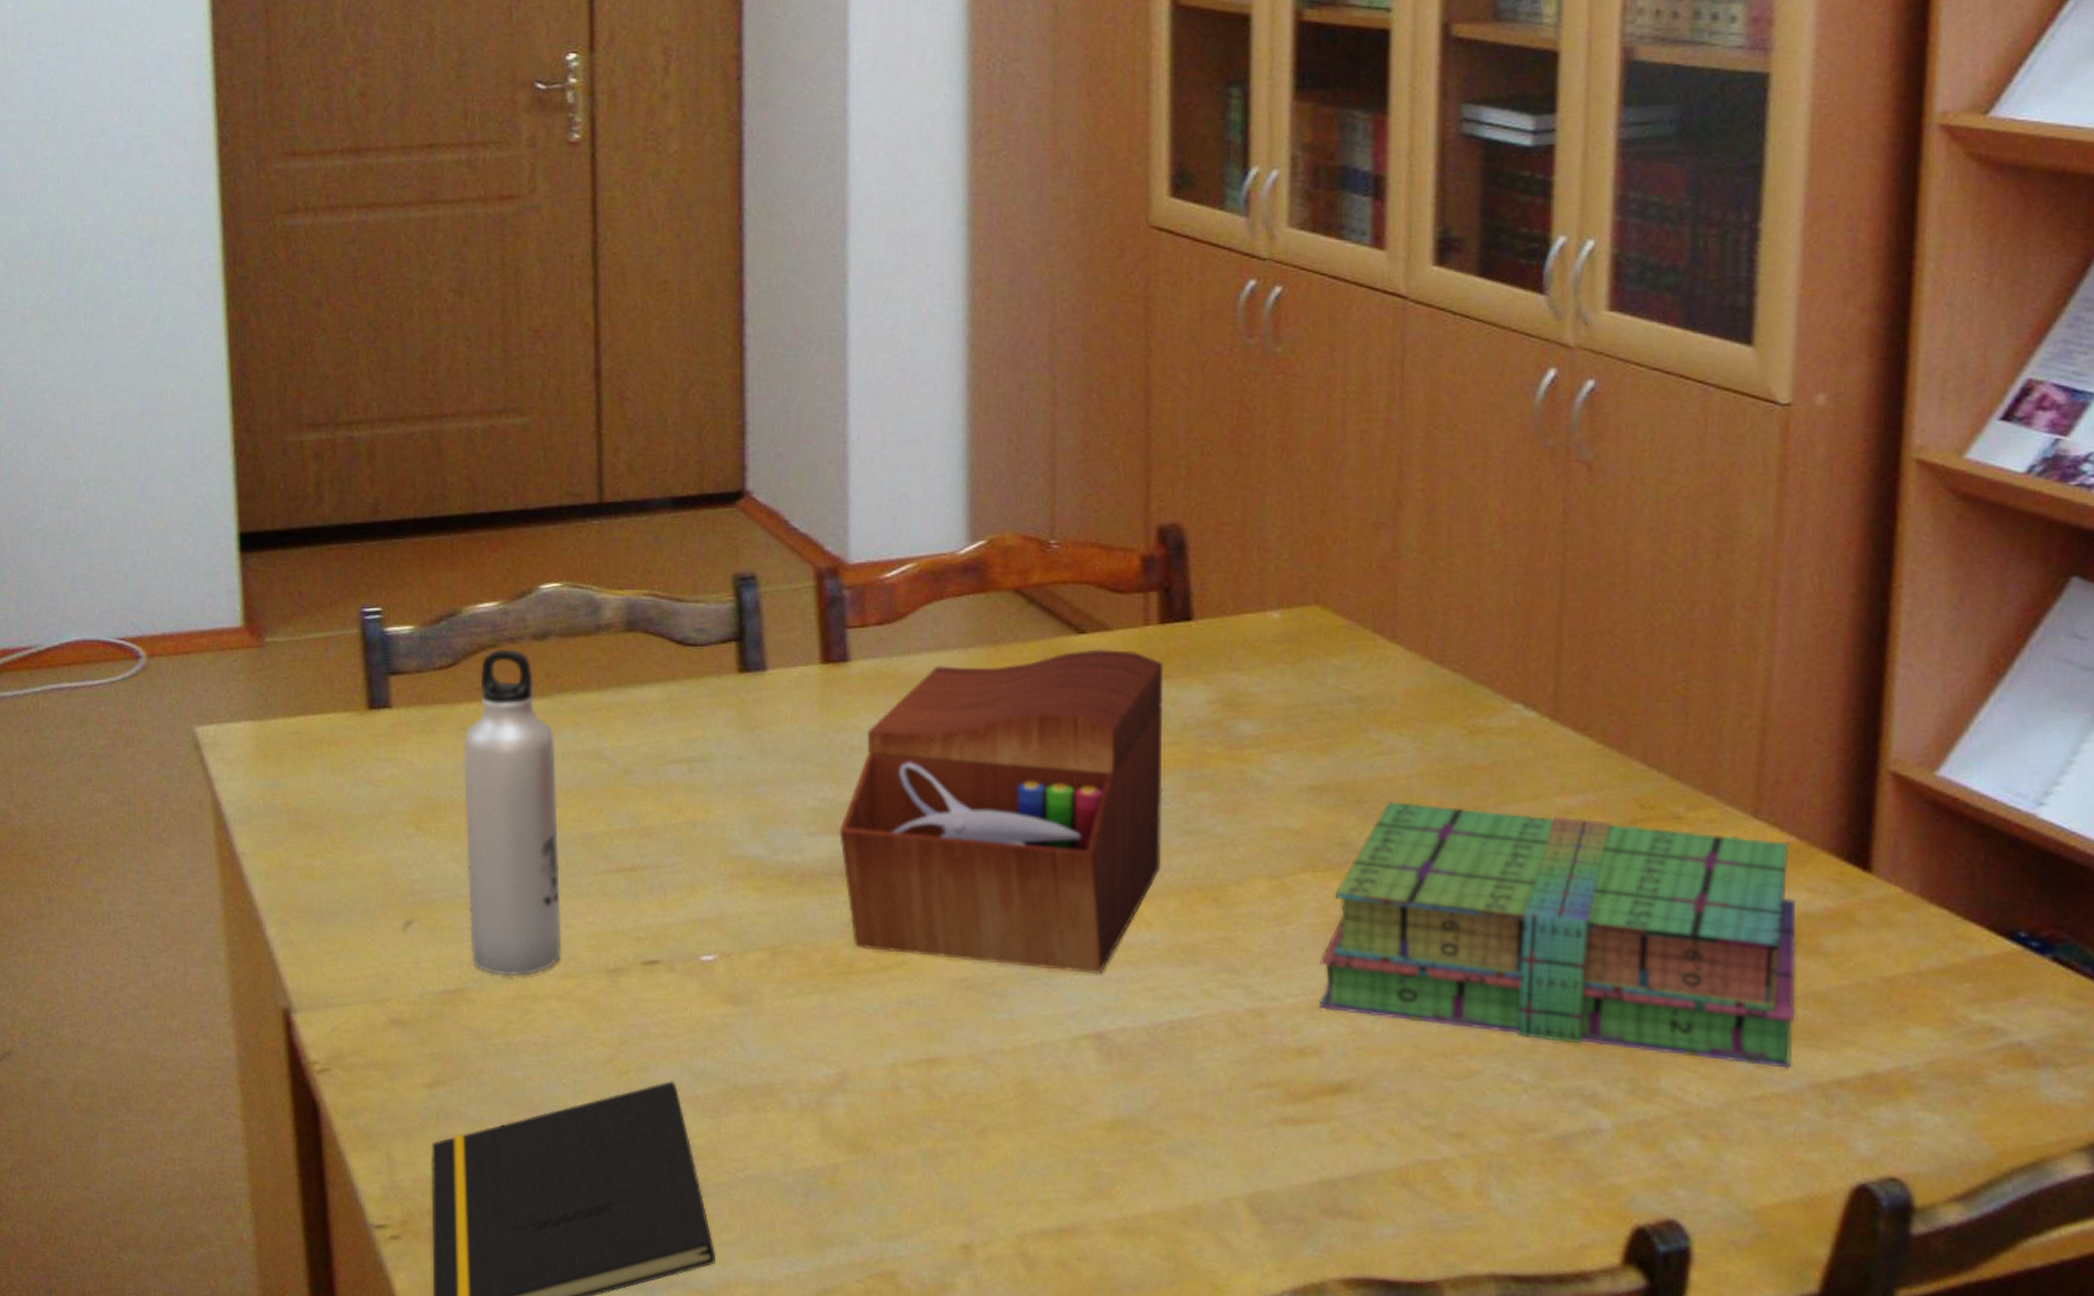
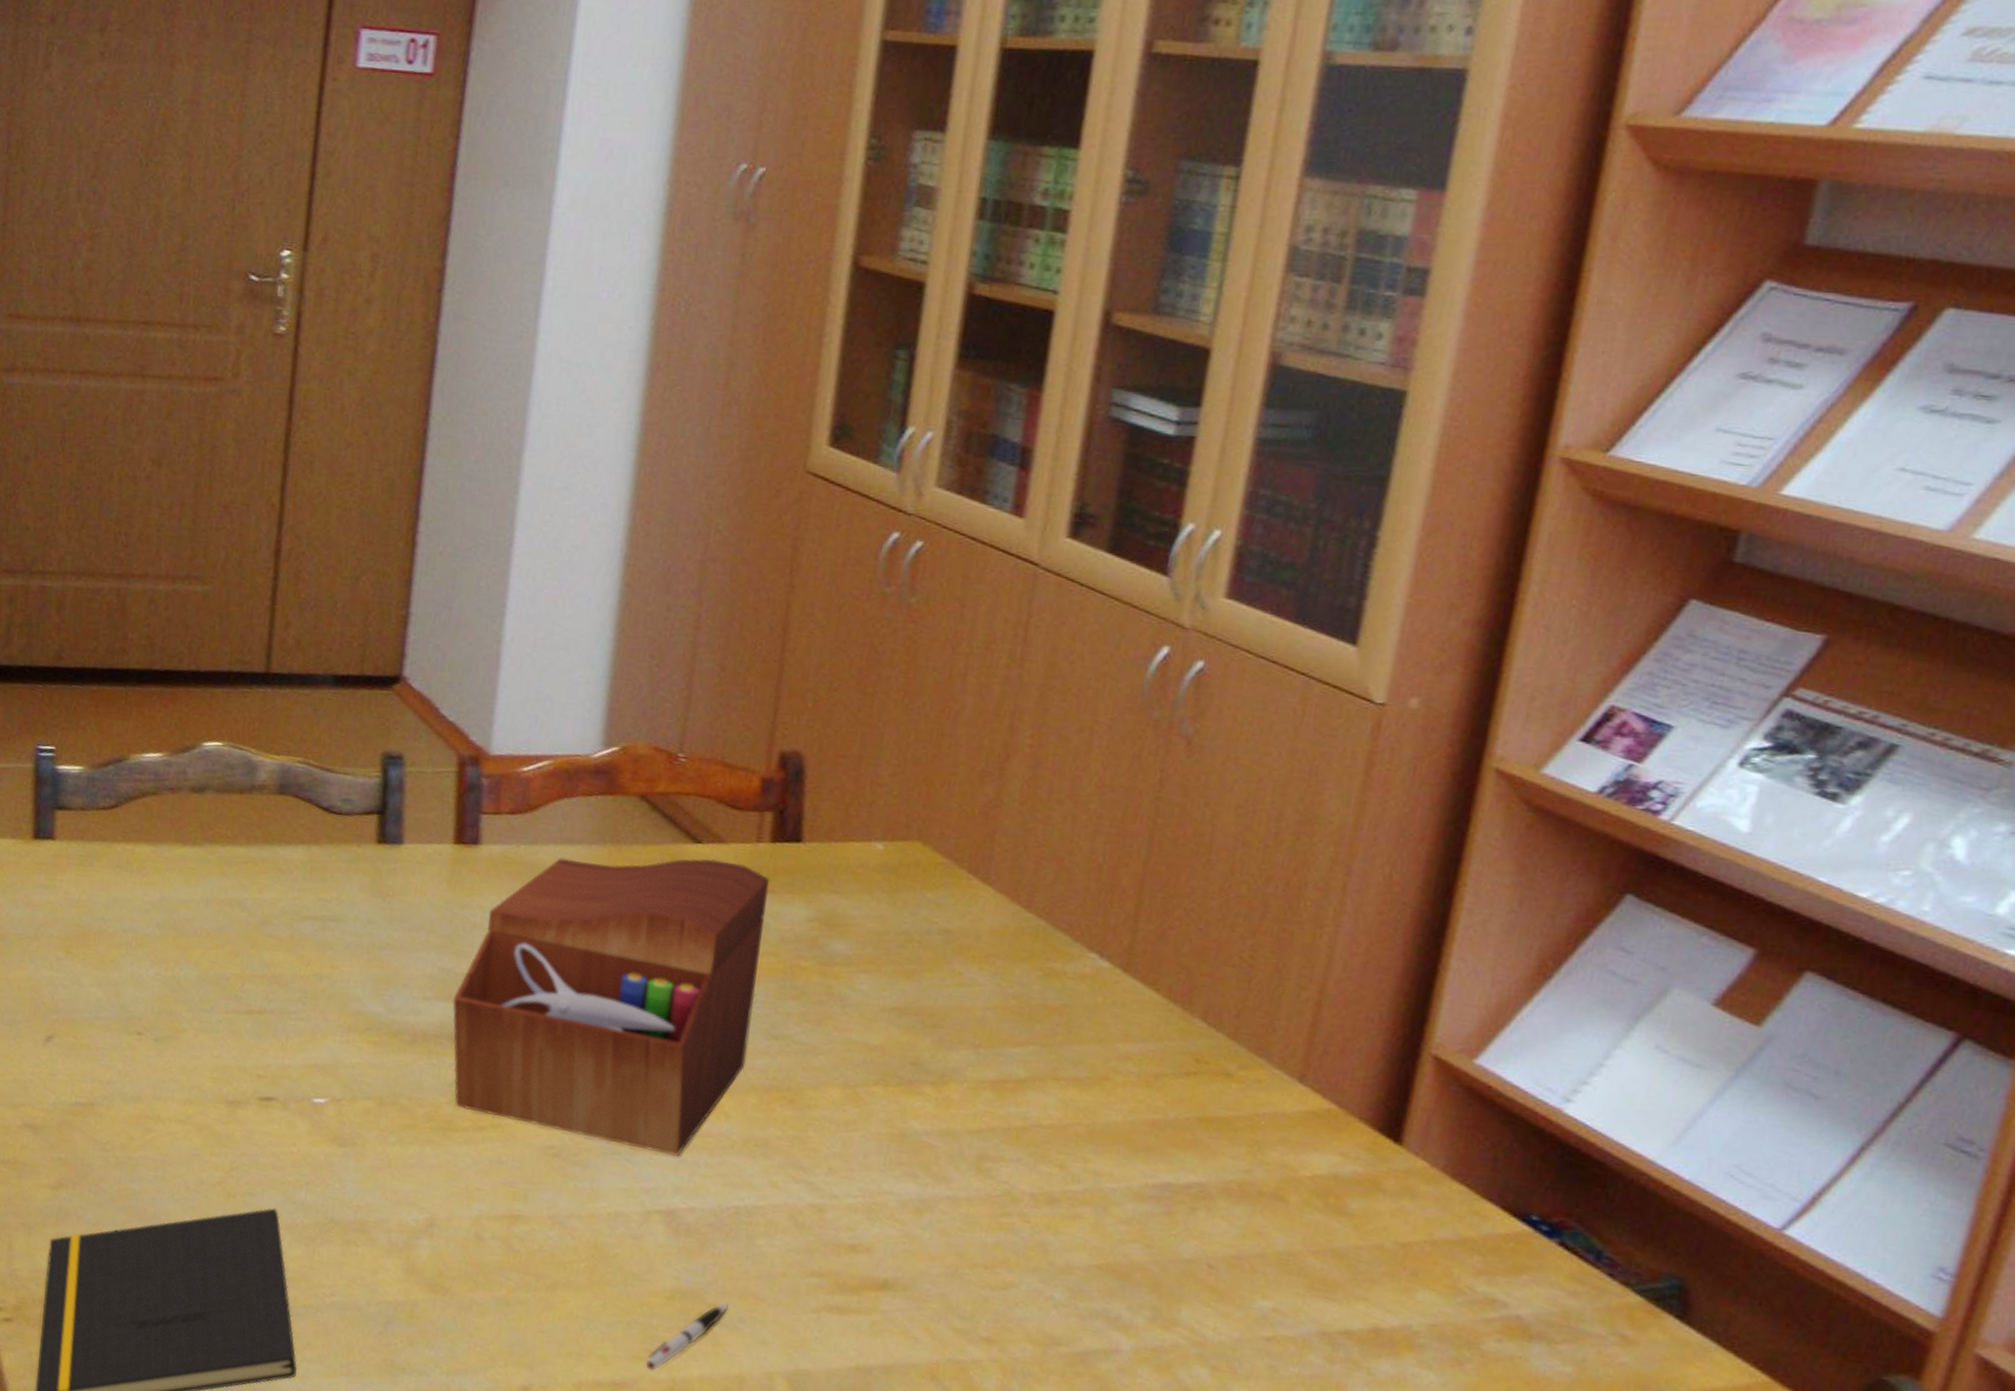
water bottle: present [463,648,561,977] -> none [104,796,202,1098]
pen: none [1092,1127,1174,1212] -> present [645,1302,728,1372]
stack of books: present [1319,801,1796,1069] -> none [875,1029,1330,1315]

